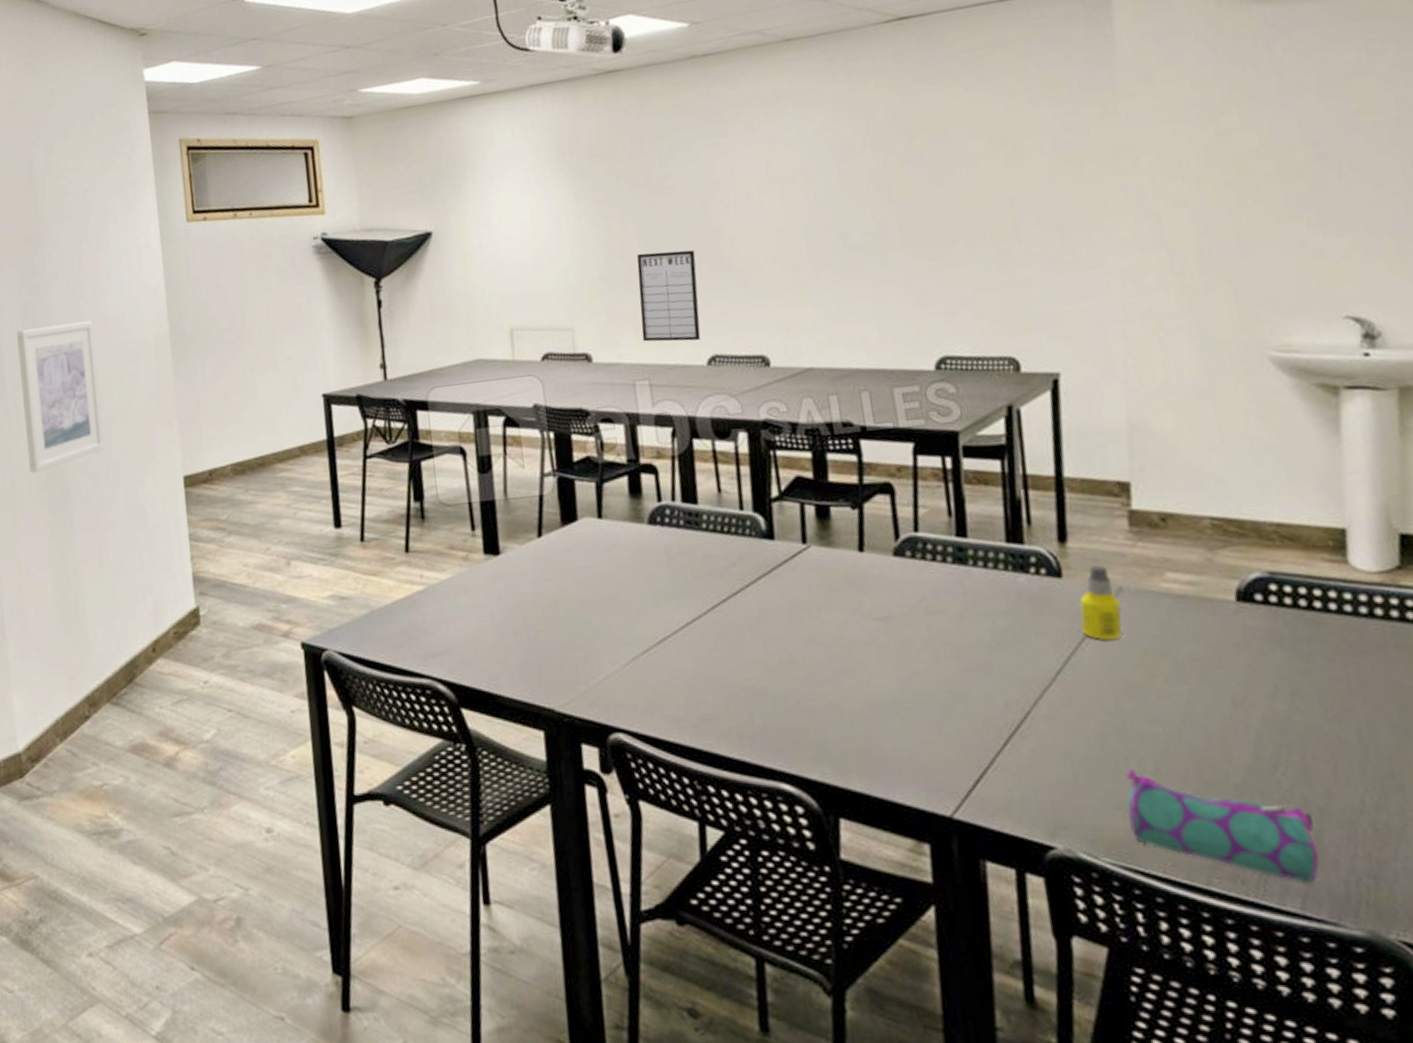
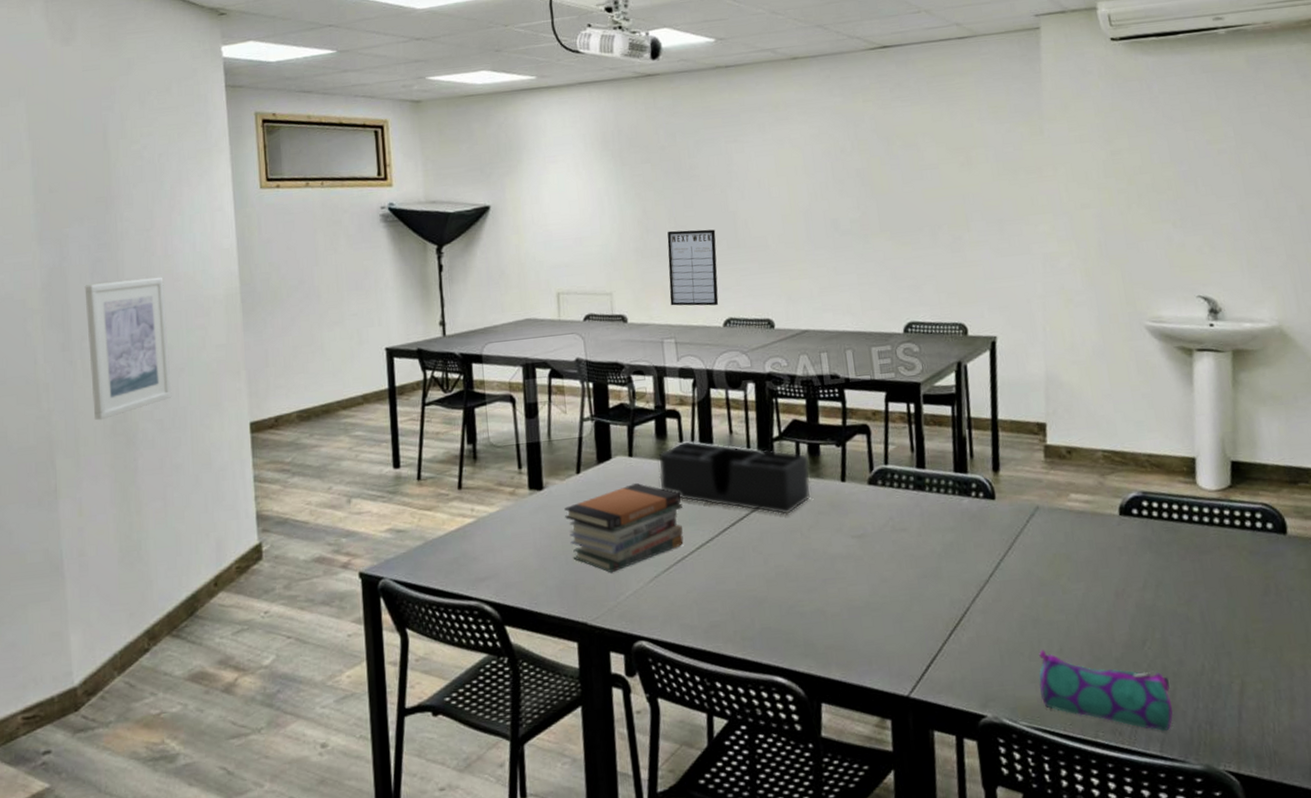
book stack: none [525,548,666,652] -> present [564,482,684,573]
desk organizer: none [632,501,821,590] -> present [658,441,811,515]
bottle: present [1079,565,1122,641] -> none [1007,489,1038,549]

